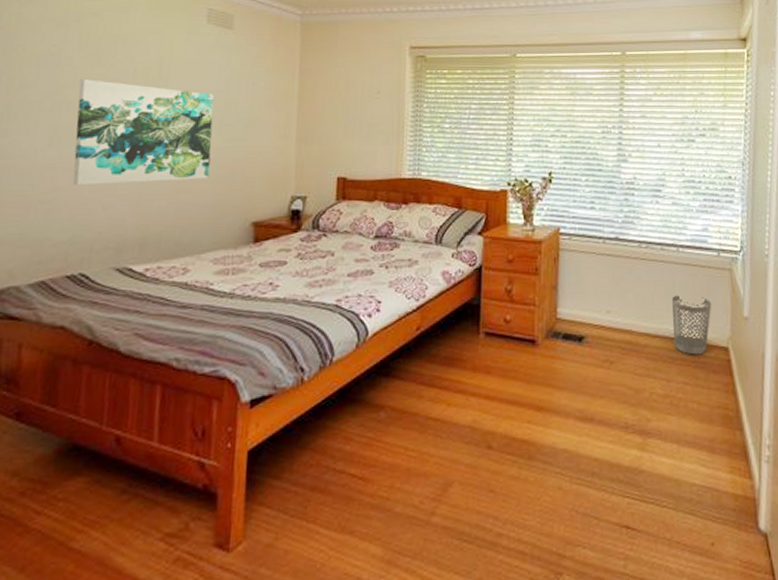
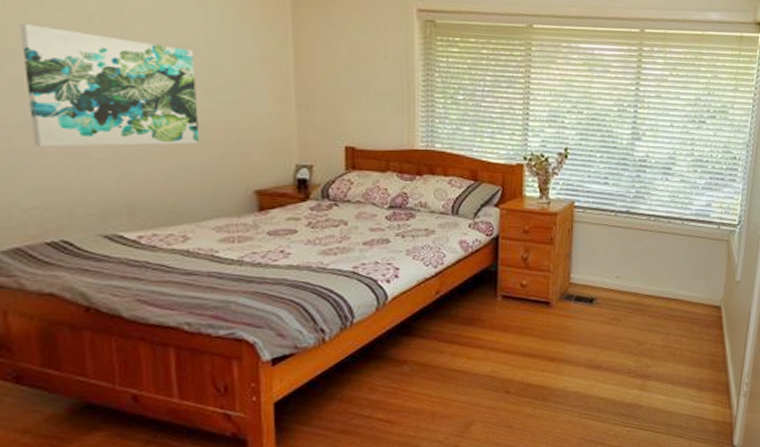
wastebasket: present [672,295,712,355] -> none [674,262,710,313]

